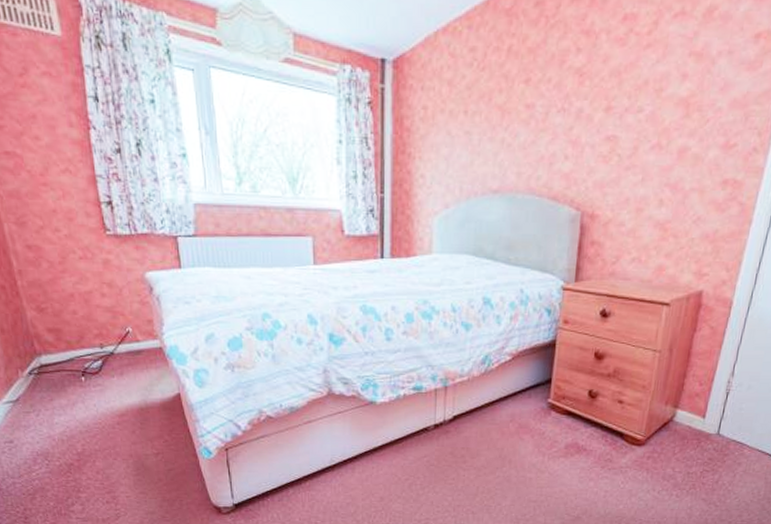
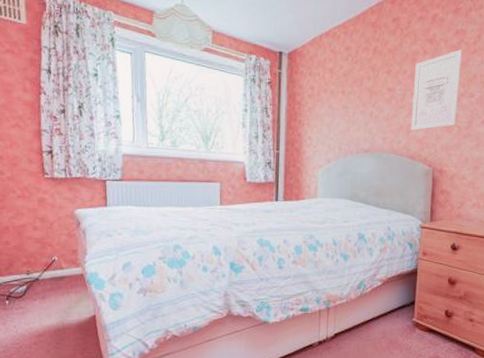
wall art: none [554,44,631,163] -> present [411,50,463,131]

